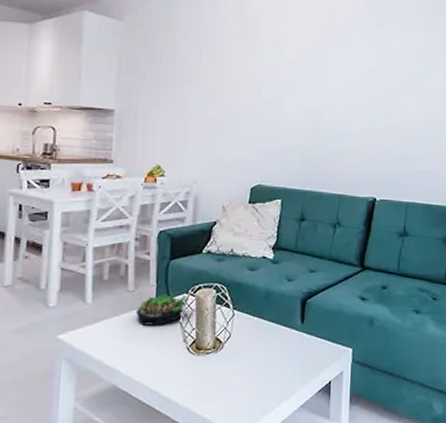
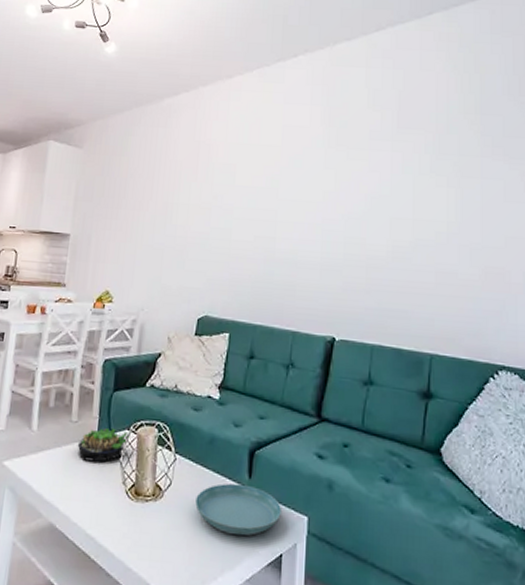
saucer: none [254,329,330,372] -> present [195,483,281,536]

